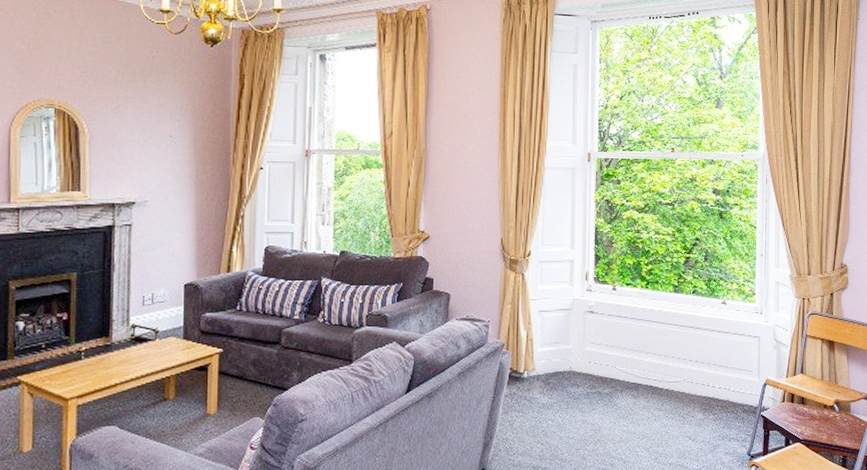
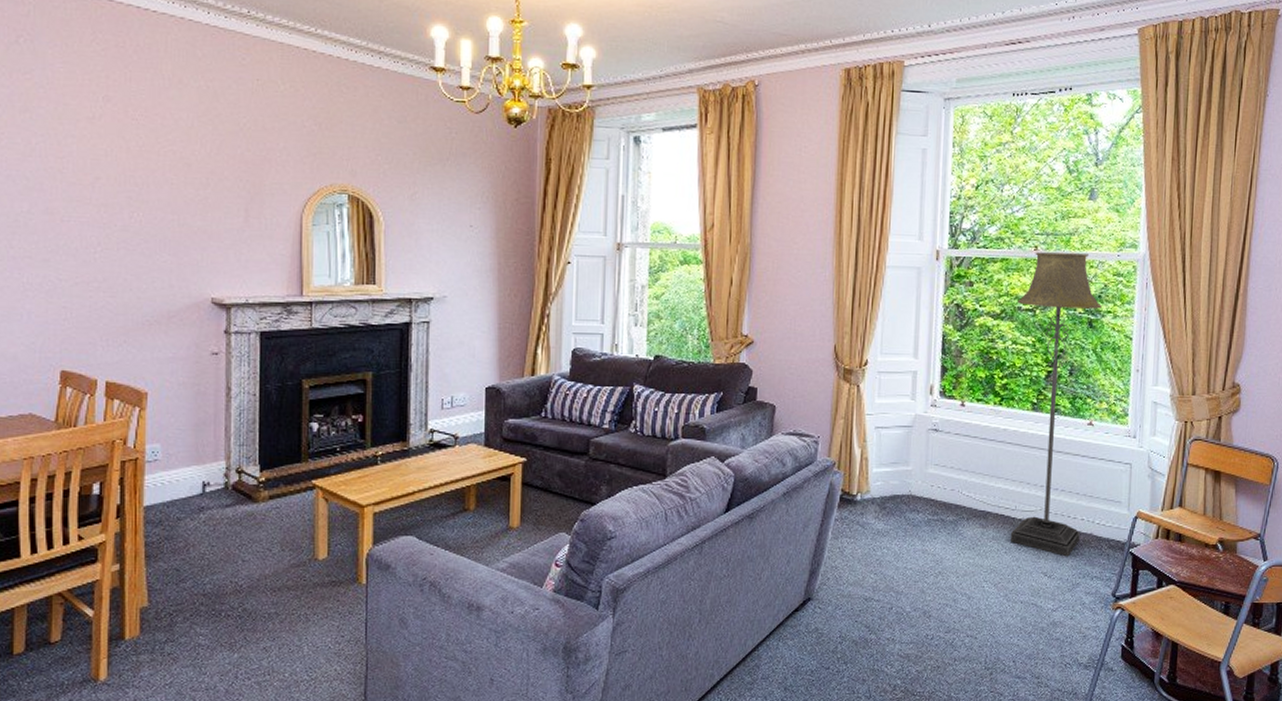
floor lamp: none [658,153,730,422] -> present [1010,252,1102,557]

